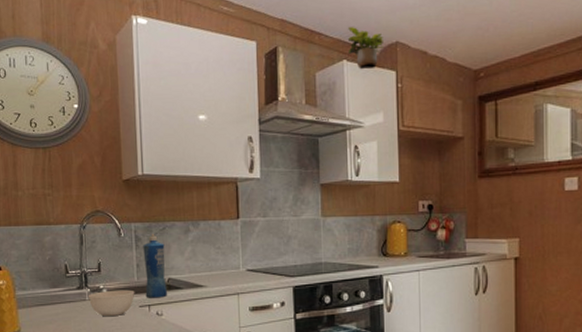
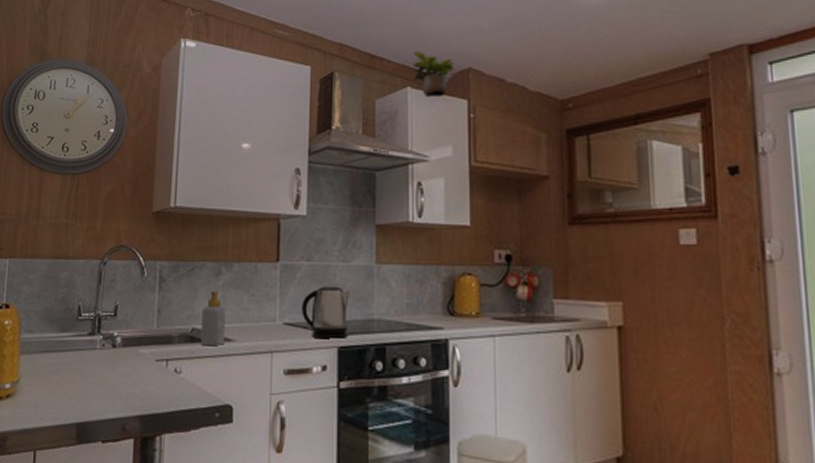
soup bowl: present [87,289,135,317] -> none [99,338,153,371]
squeeze bottle: present [143,233,168,299] -> none [164,273,192,353]
soap bottle: none [176,246,197,292] -> present [201,291,226,347]
kettle: none [261,237,301,281] -> present [302,286,349,340]

